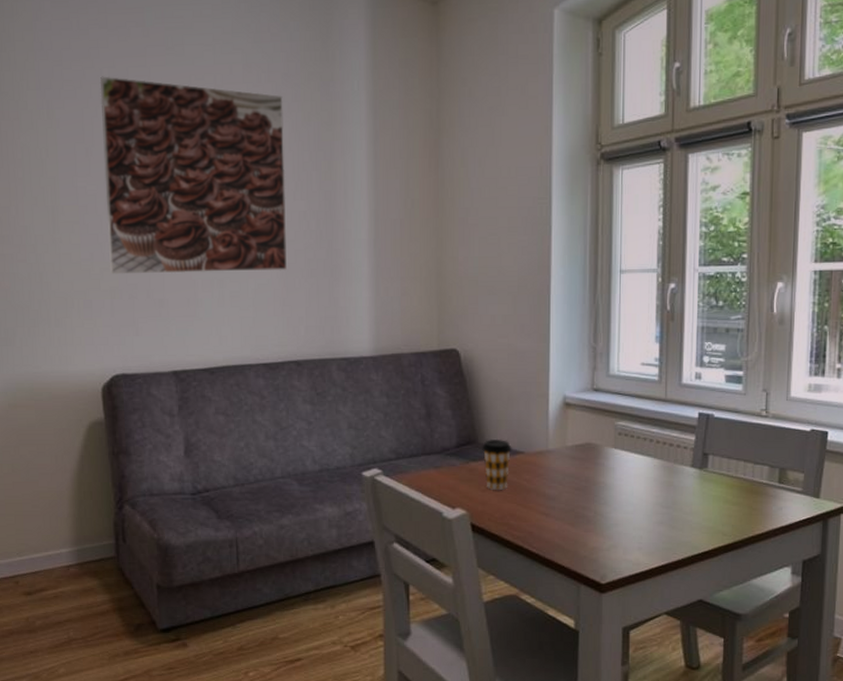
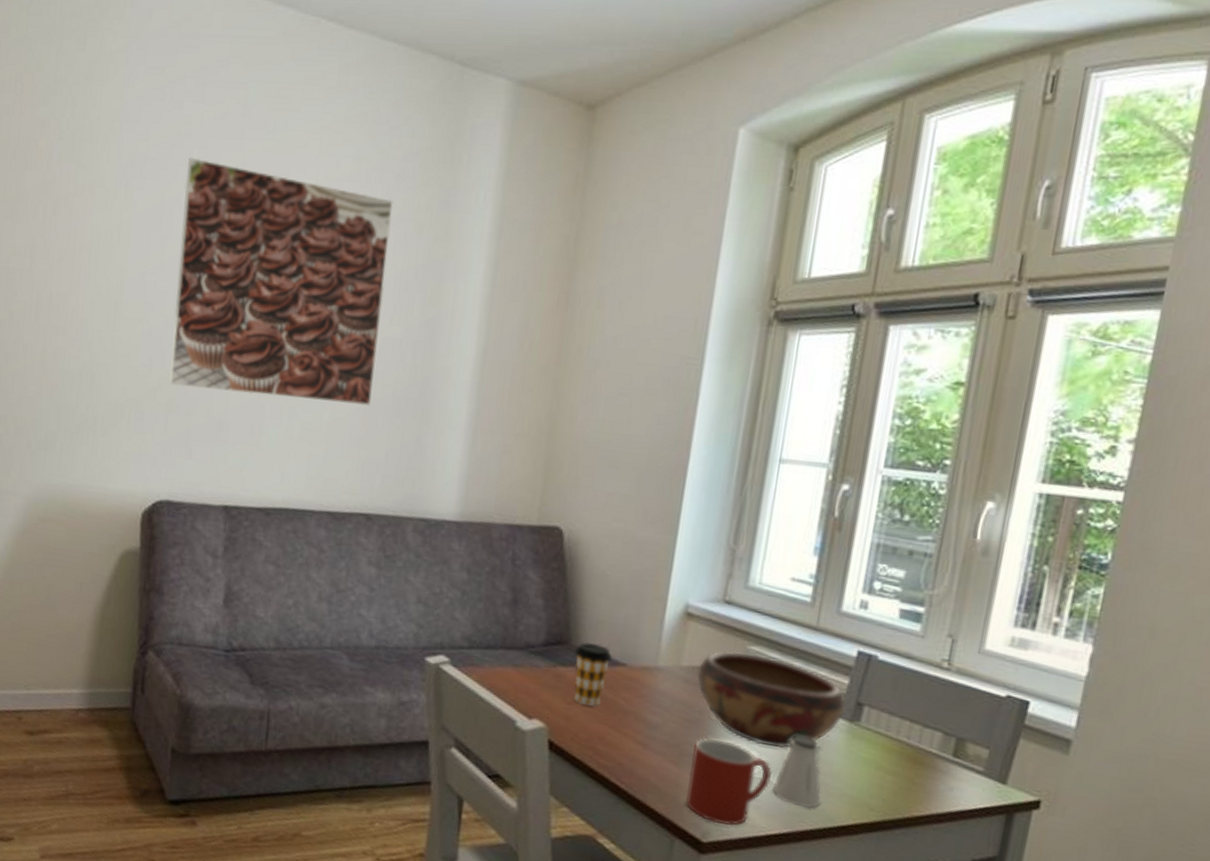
decorative bowl: none [580,428,695,499] -> present [697,651,846,749]
mug: none [585,500,647,567] -> present [686,738,772,826]
saltshaker: none [649,486,687,543] -> present [772,735,821,808]

